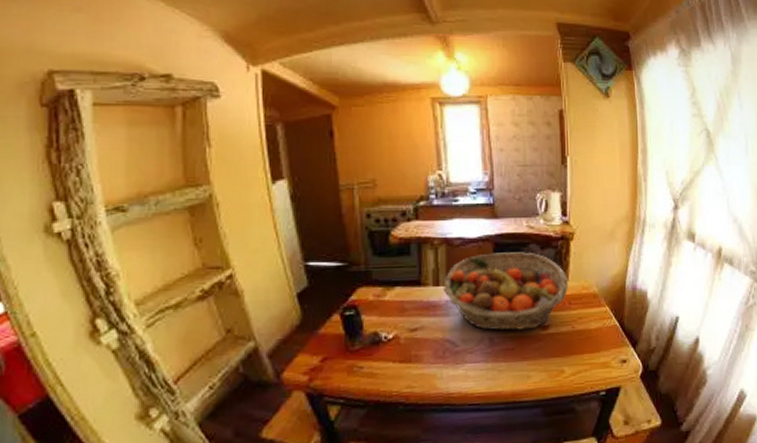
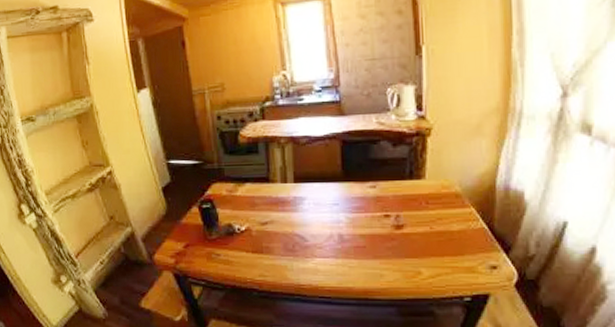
fruit basket: present [443,252,568,332] -> none [291,149,425,229]

